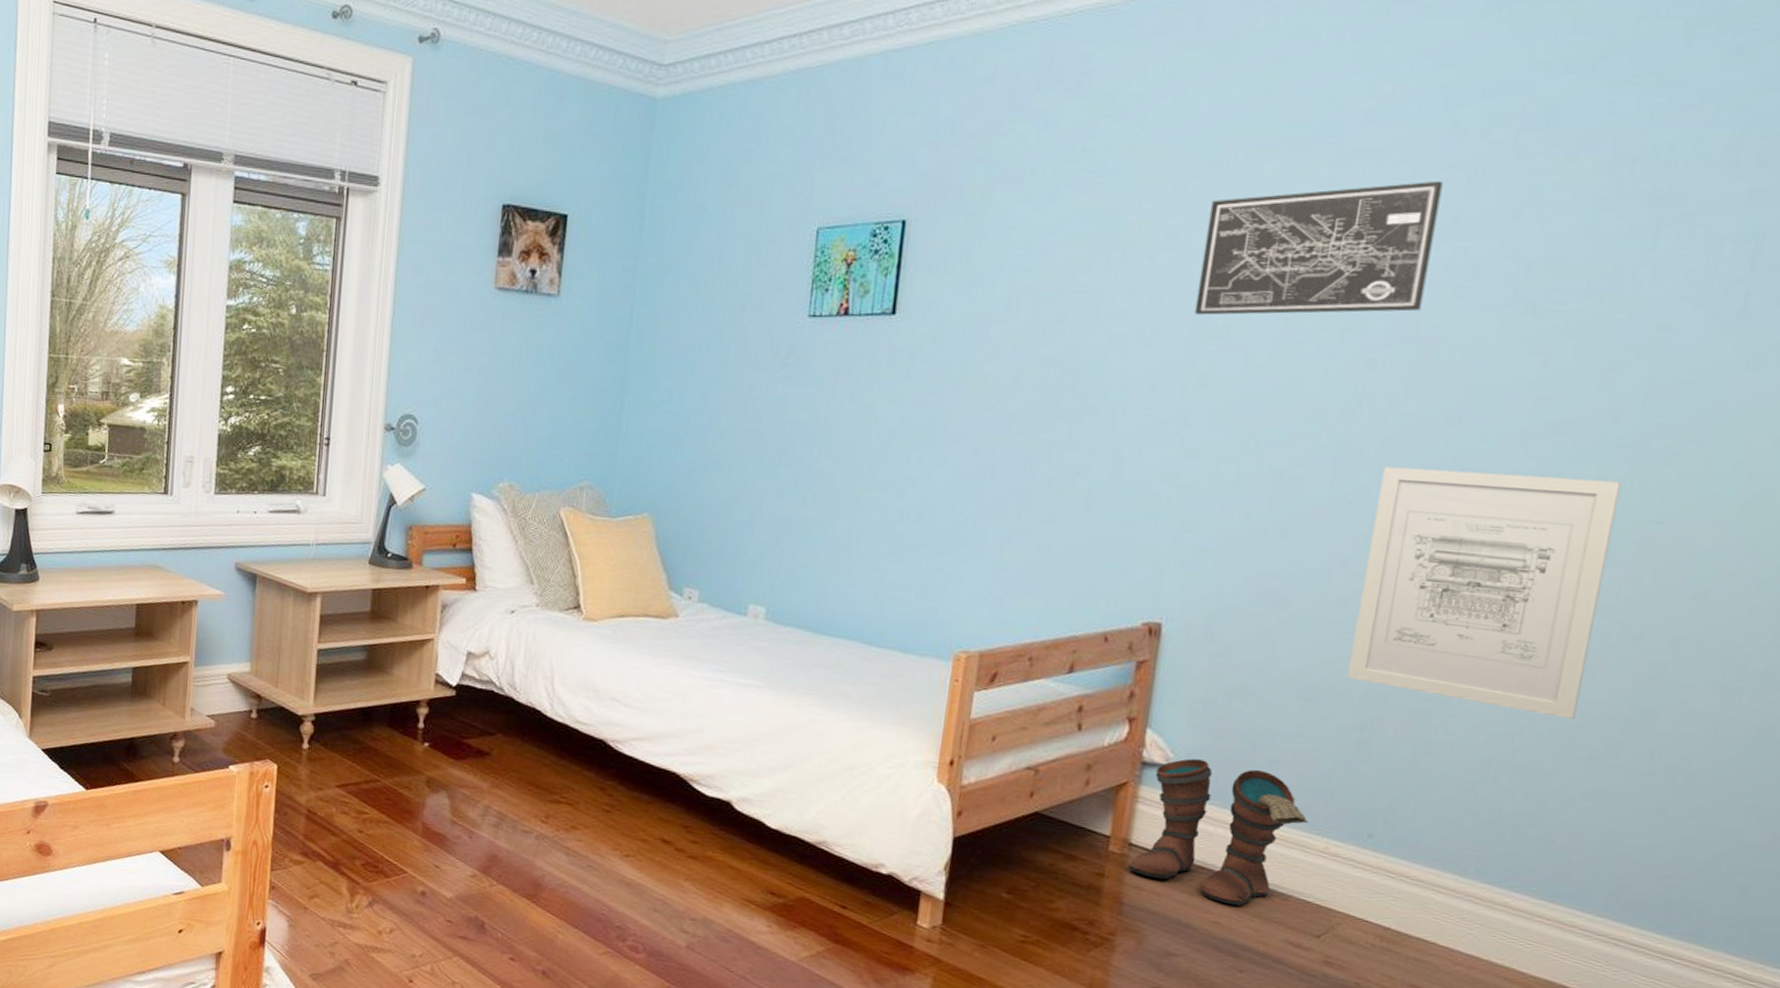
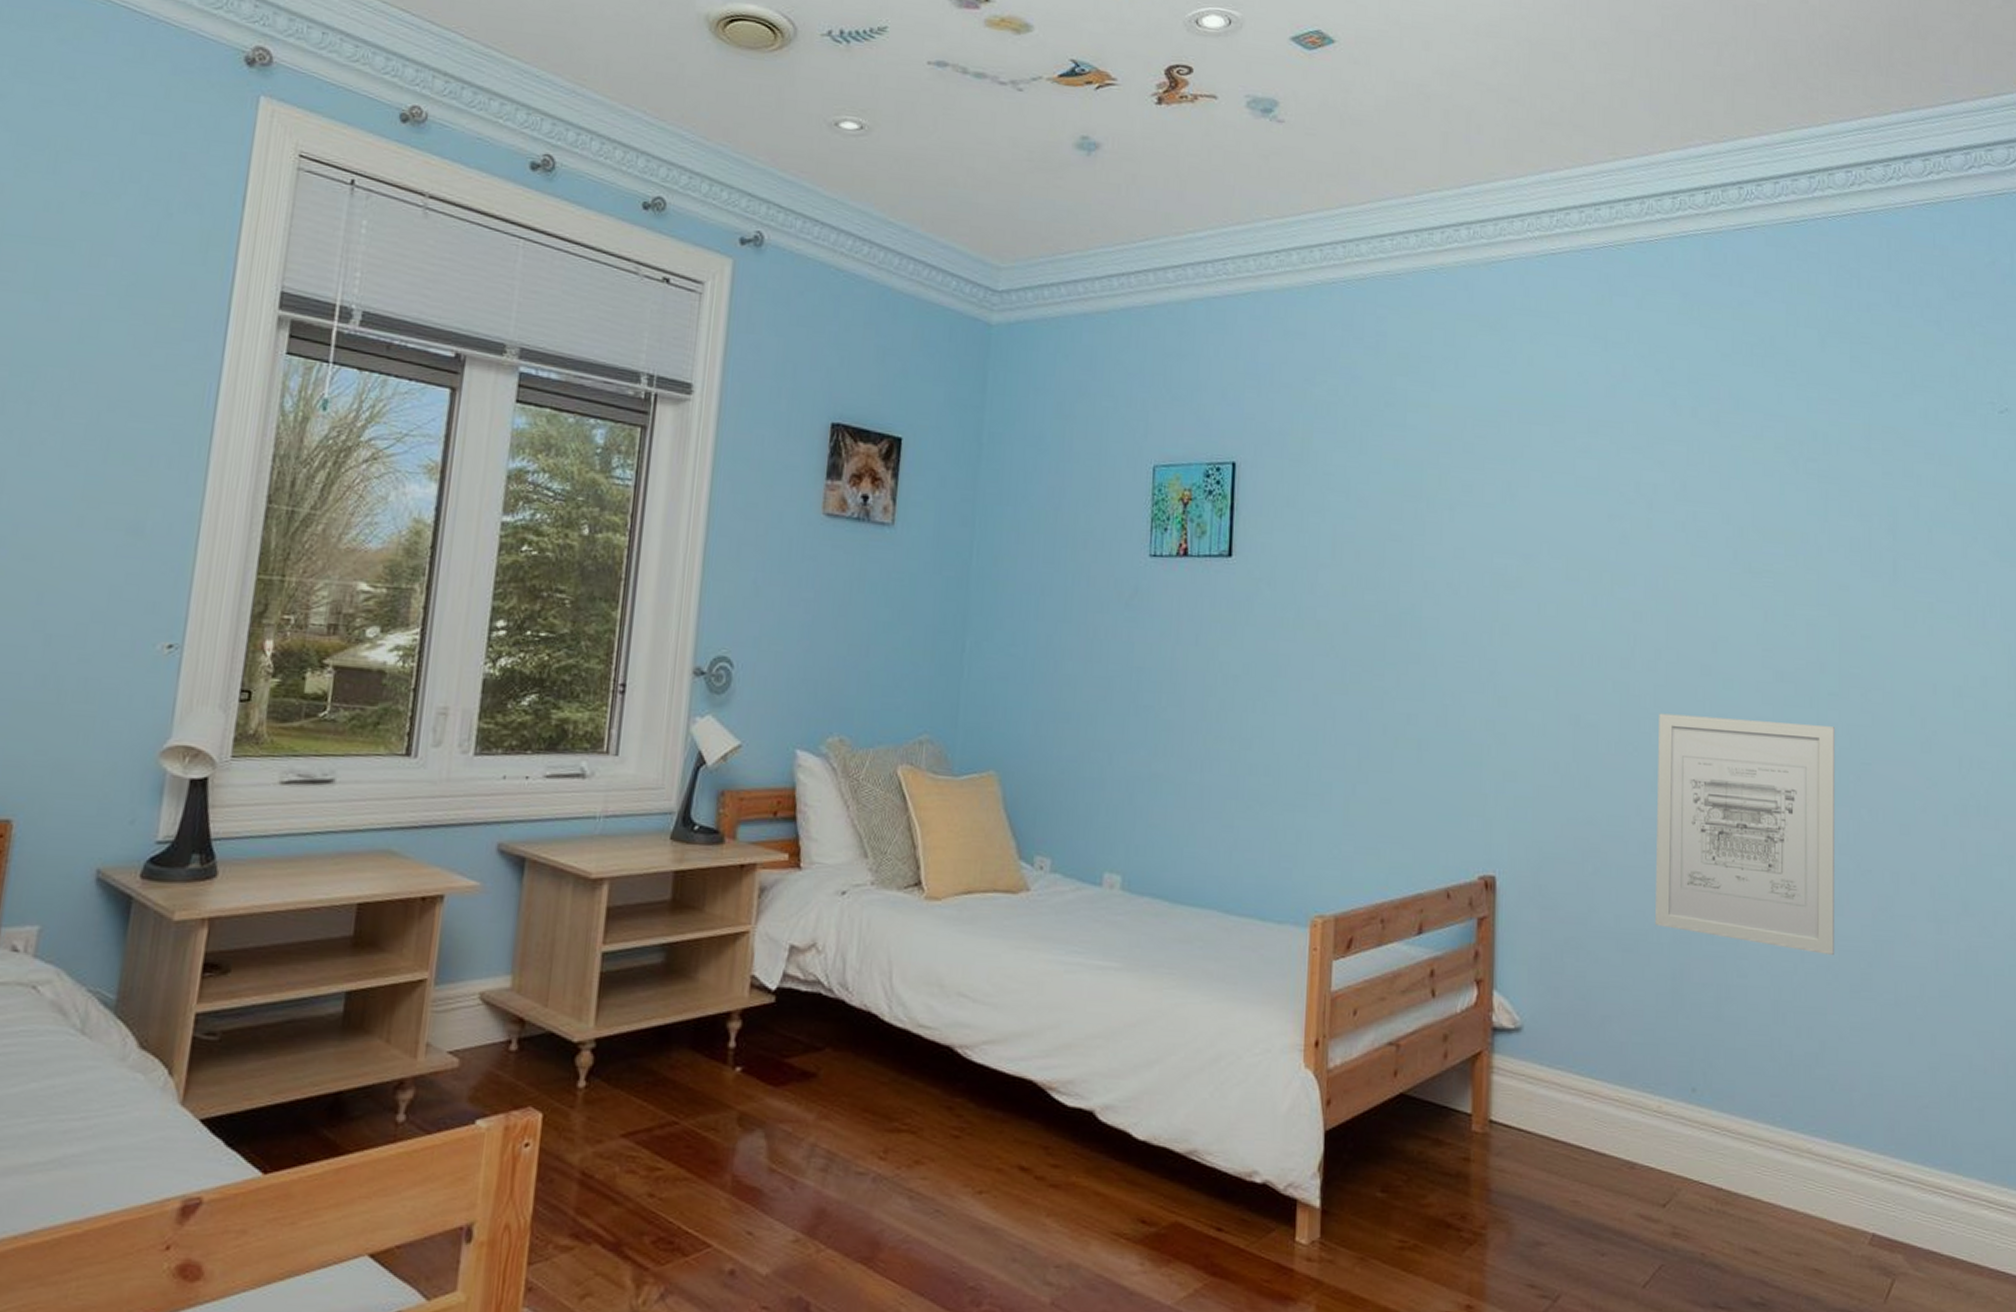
boots: present [1128,758,1308,906] -> none [1491,1020,1641,1179]
wall art: present [1194,180,1443,315] -> none [1492,451,1670,568]

